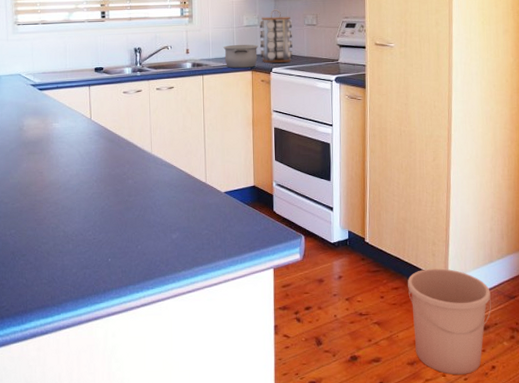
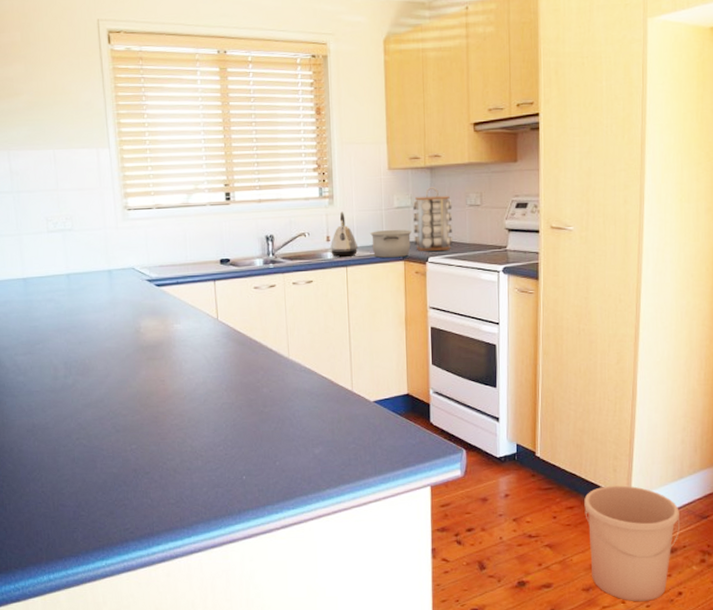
kettle: none [188,28,213,67] -> present [329,211,359,257]

